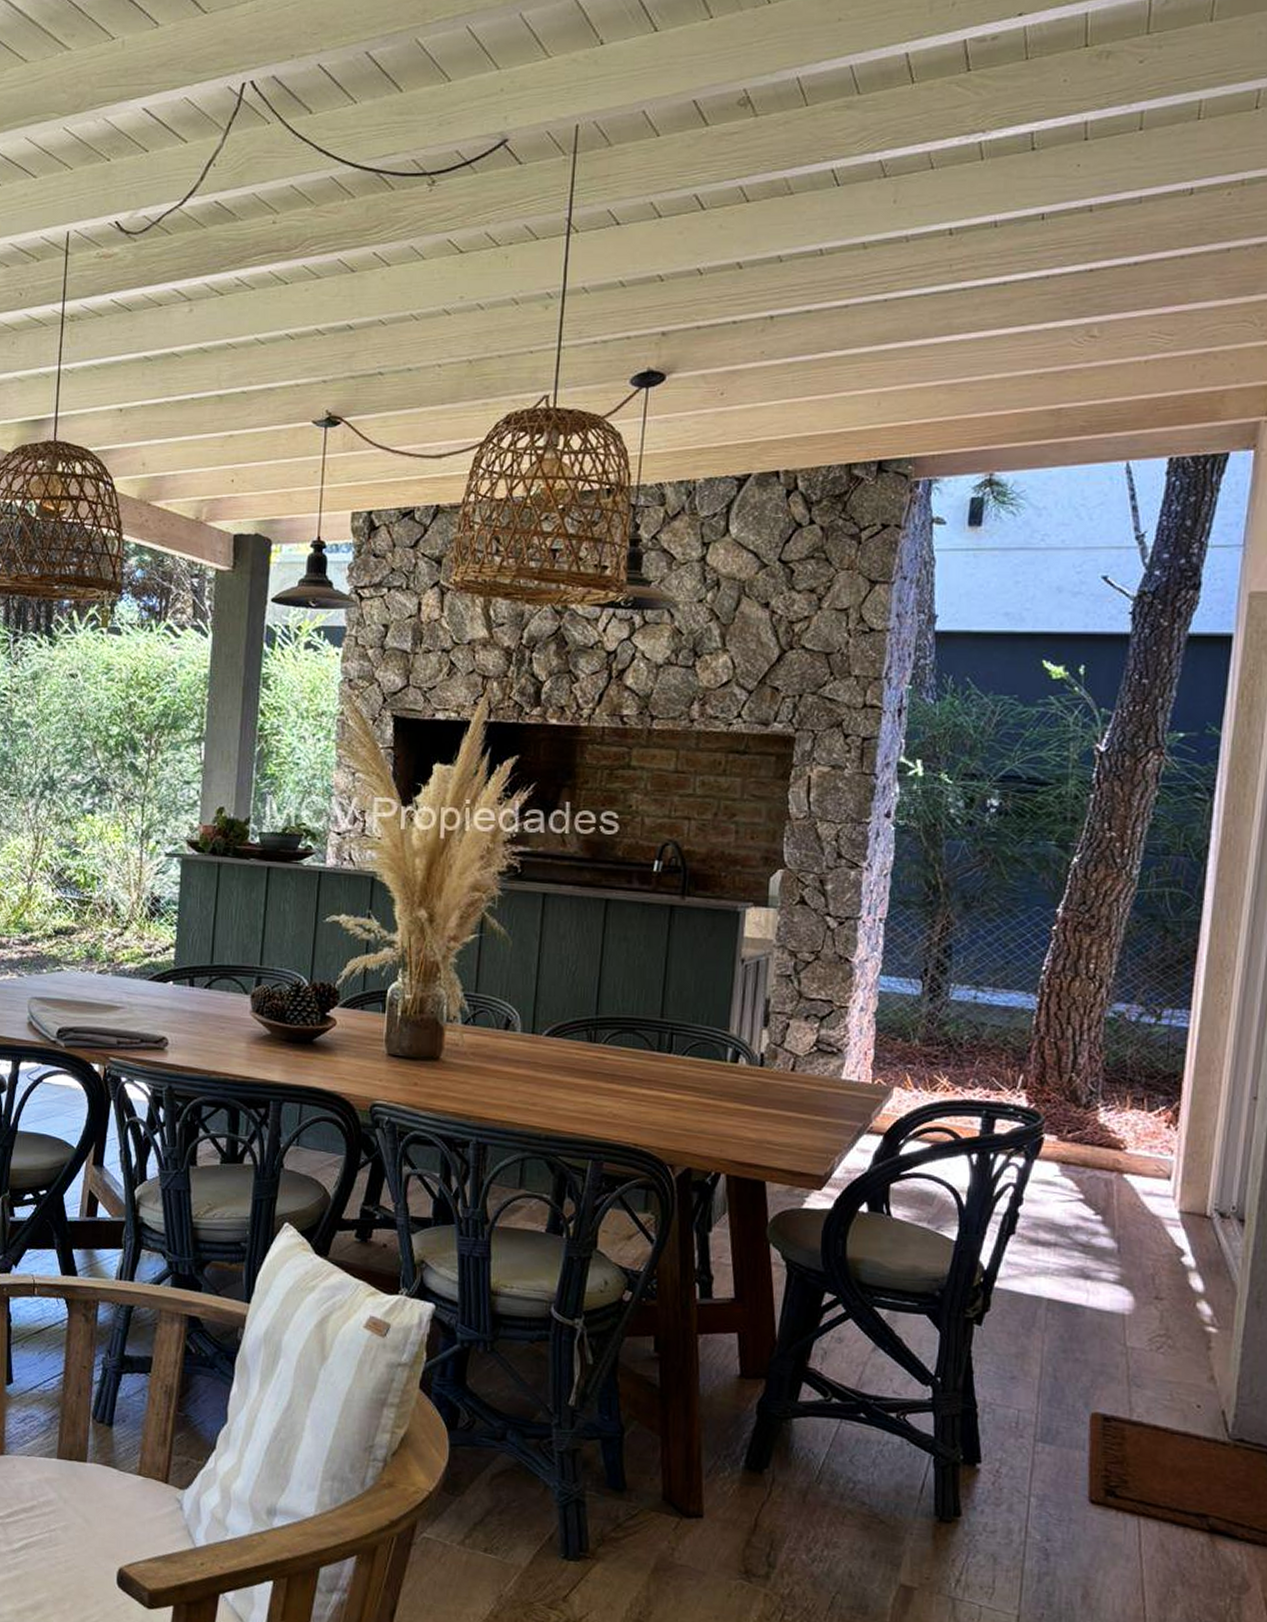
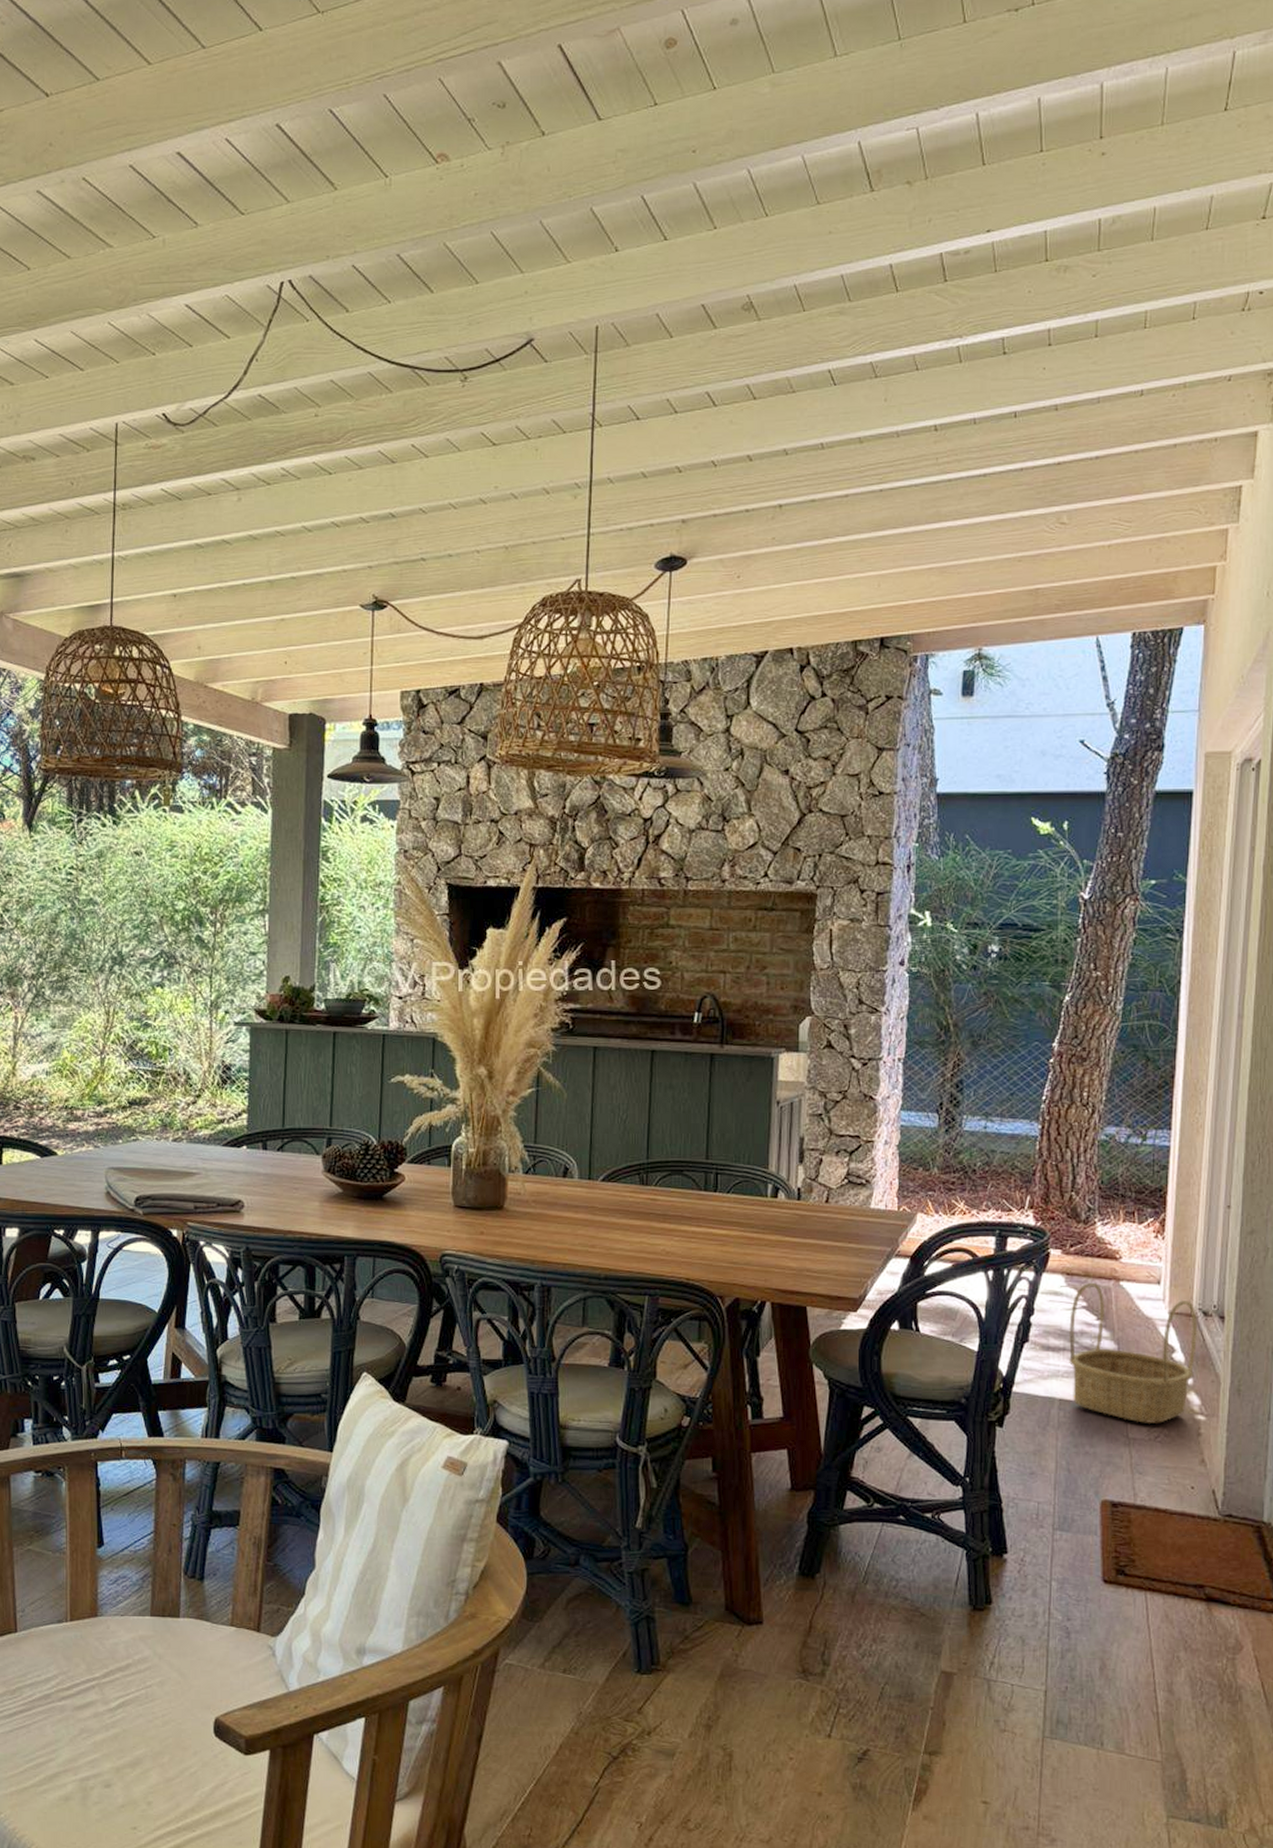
basket: none [1061,1173,1213,1333] -> present [1069,1282,1198,1423]

